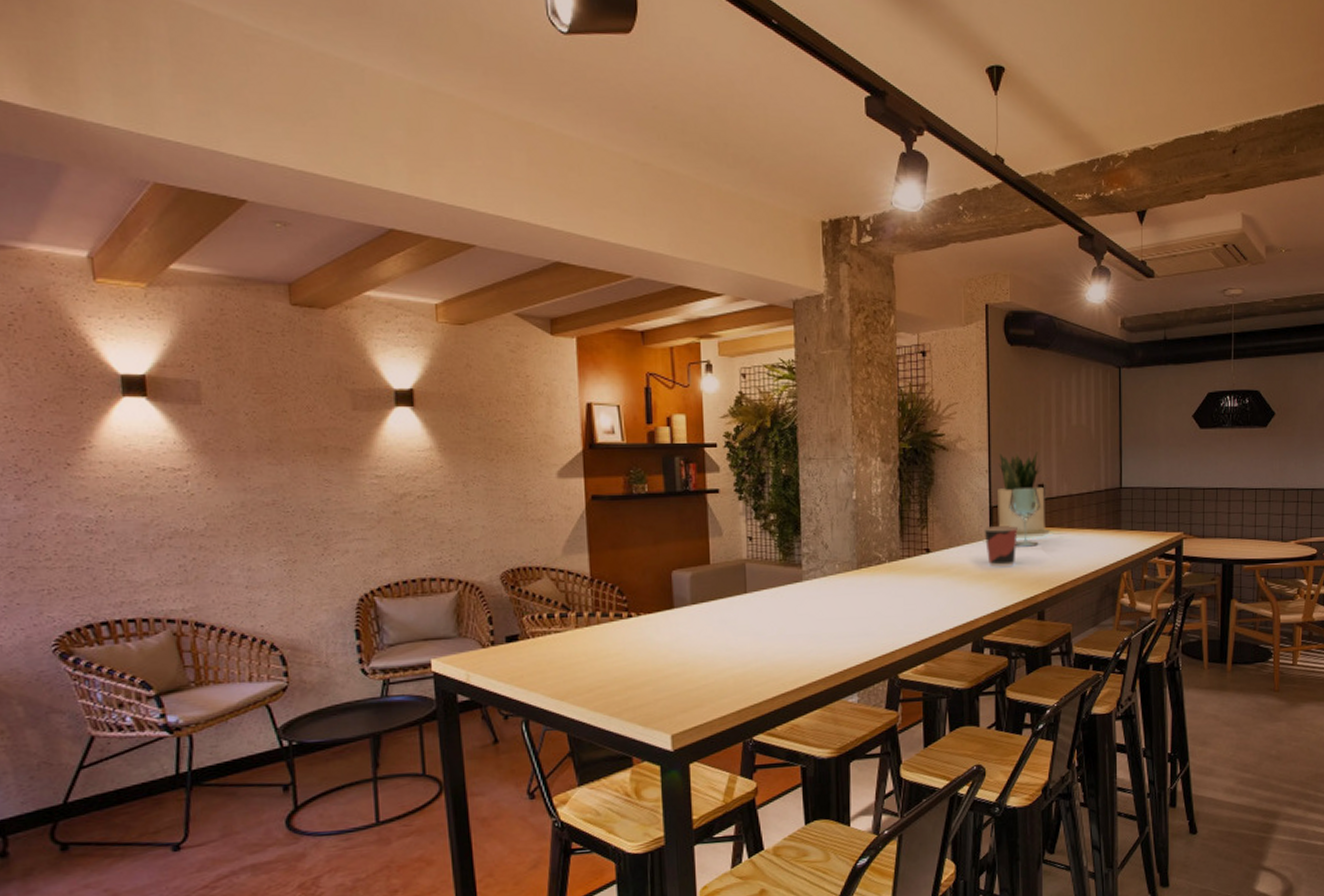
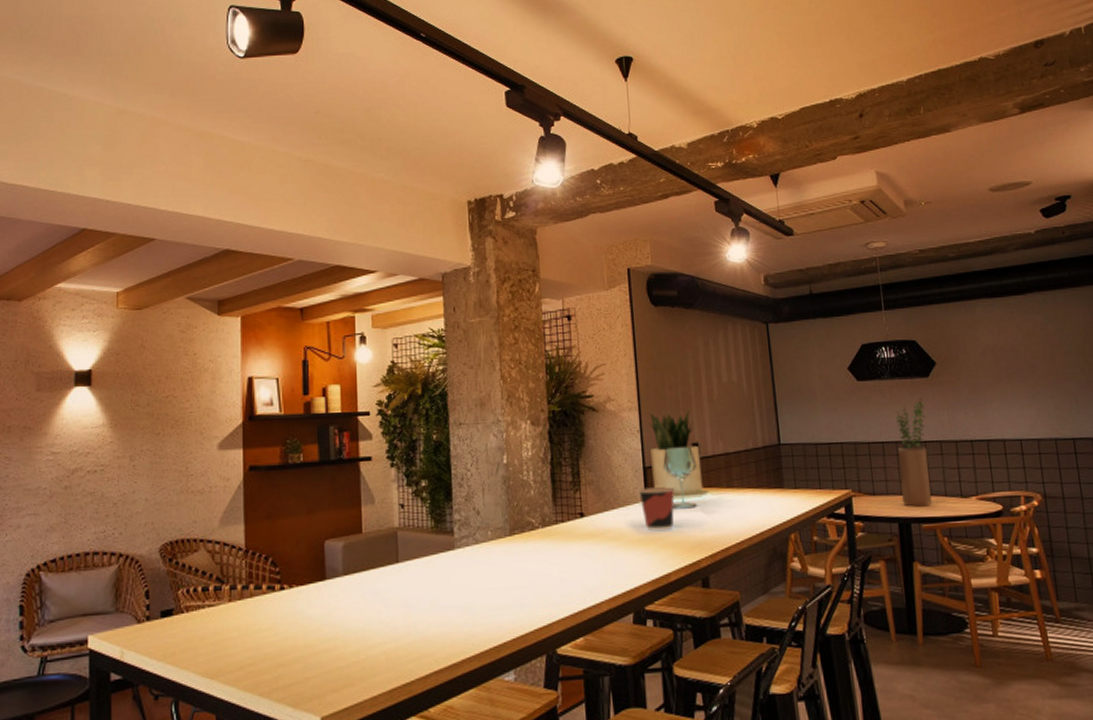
vase: none [1229,445,1260,550] -> present [895,396,932,507]

